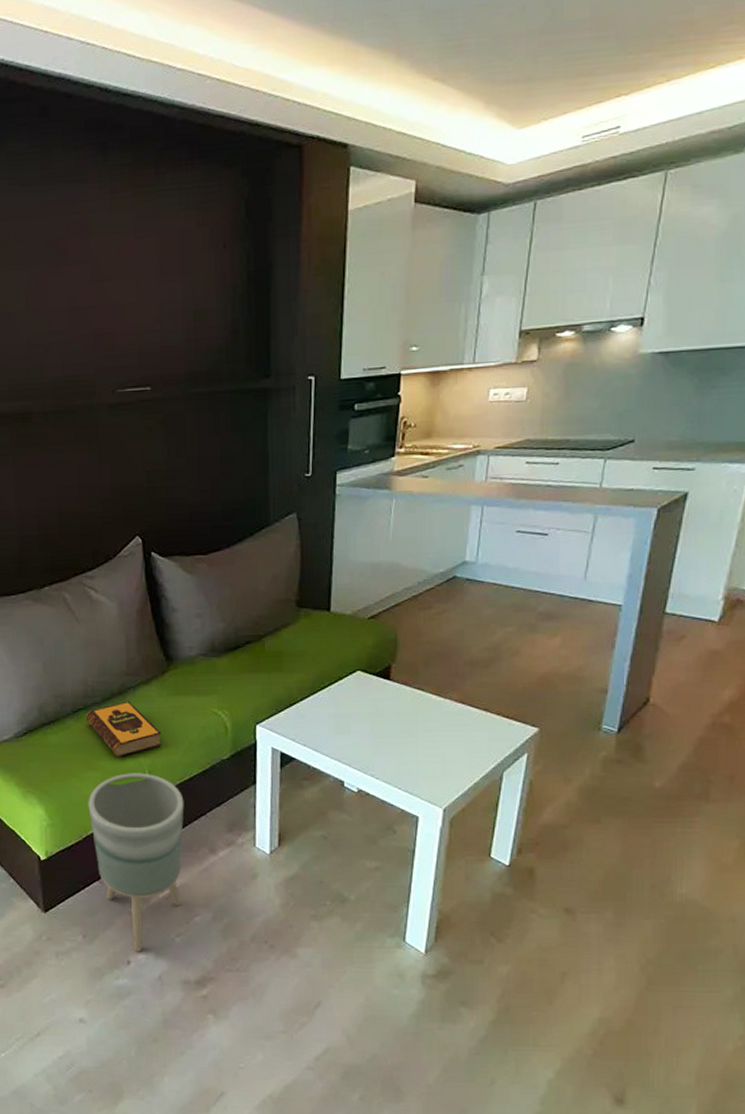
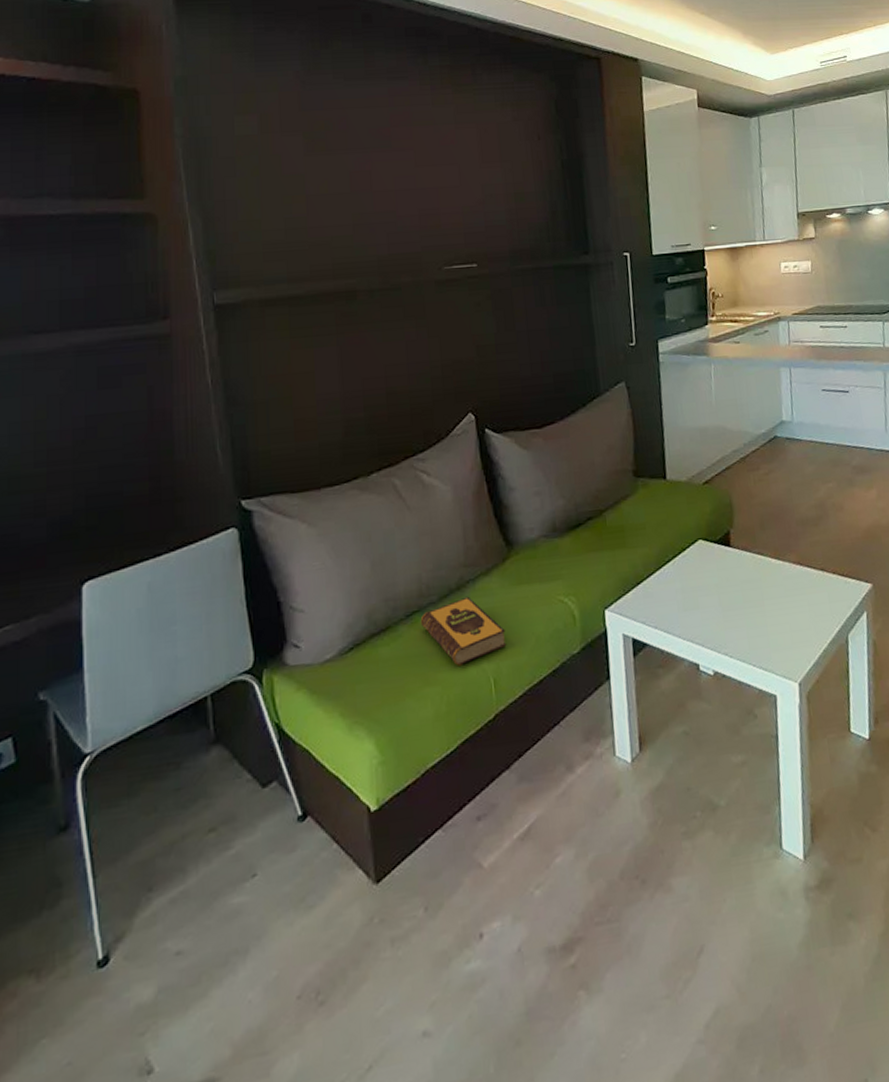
planter: present [88,773,184,952] -> none [426,681,539,919]

